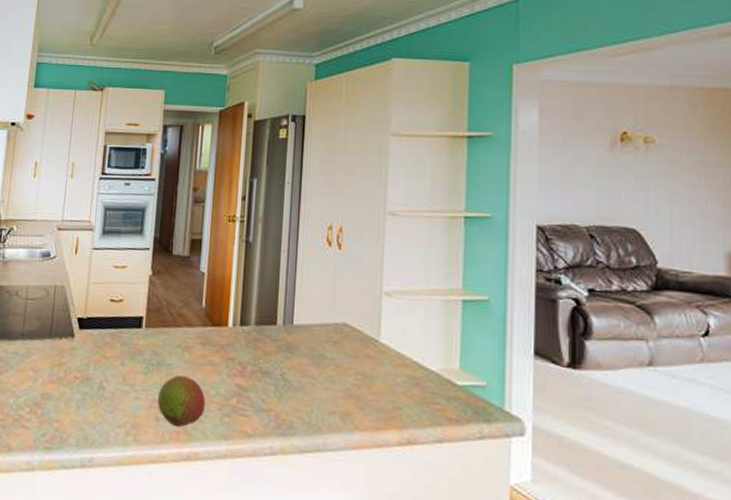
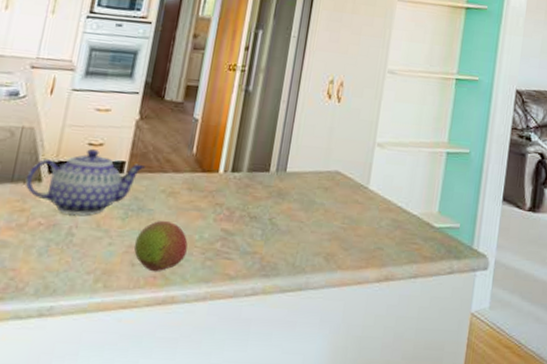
teapot: none [61,304,161,370] -> present [25,148,145,216]

